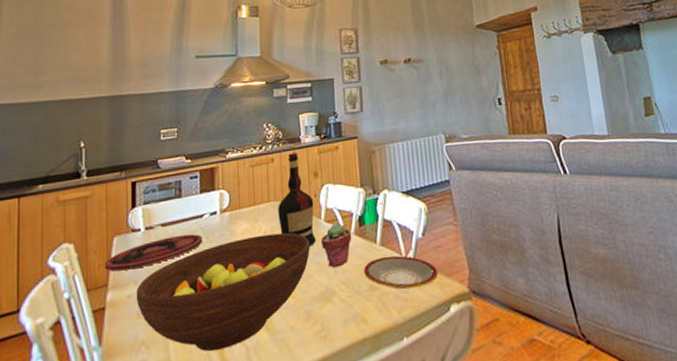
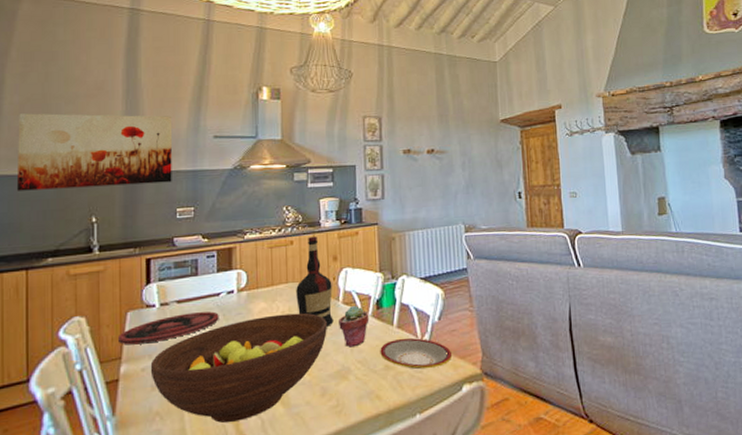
wall art: none [10,38,156,119] -> present [16,113,173,191]

